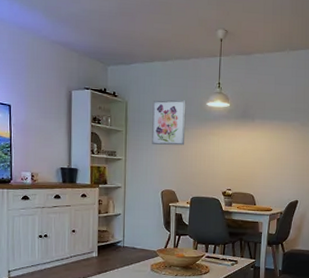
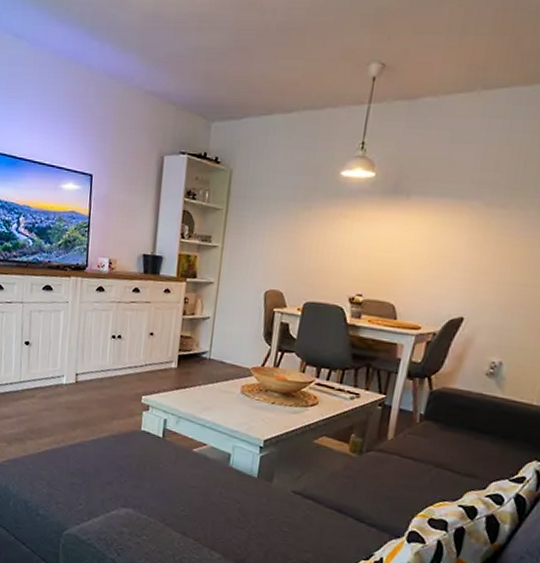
wall art: present [152,99,186,146] -> none [259,167,312,231]

